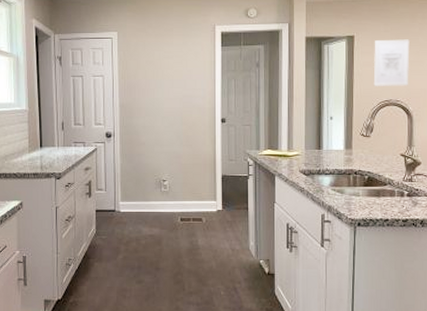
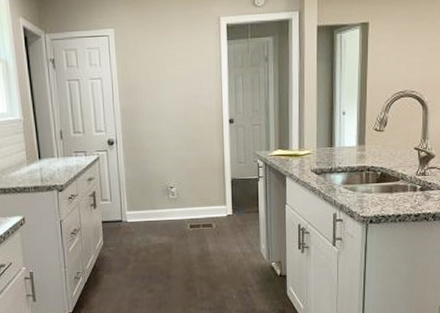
wall art: present [373,39,410,86] -> none [388,24,427,77]

